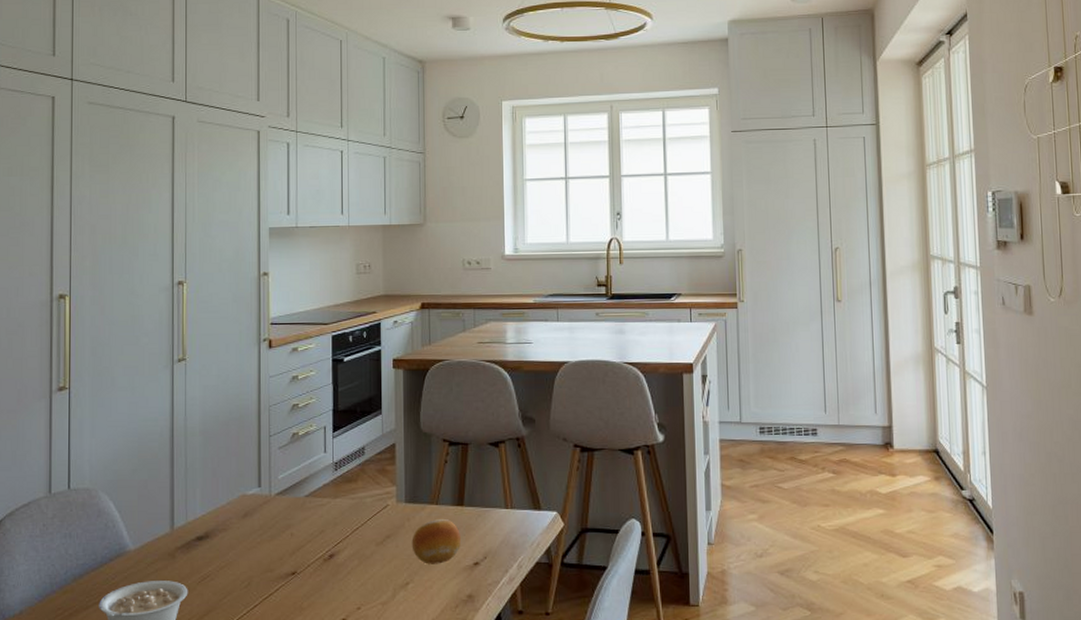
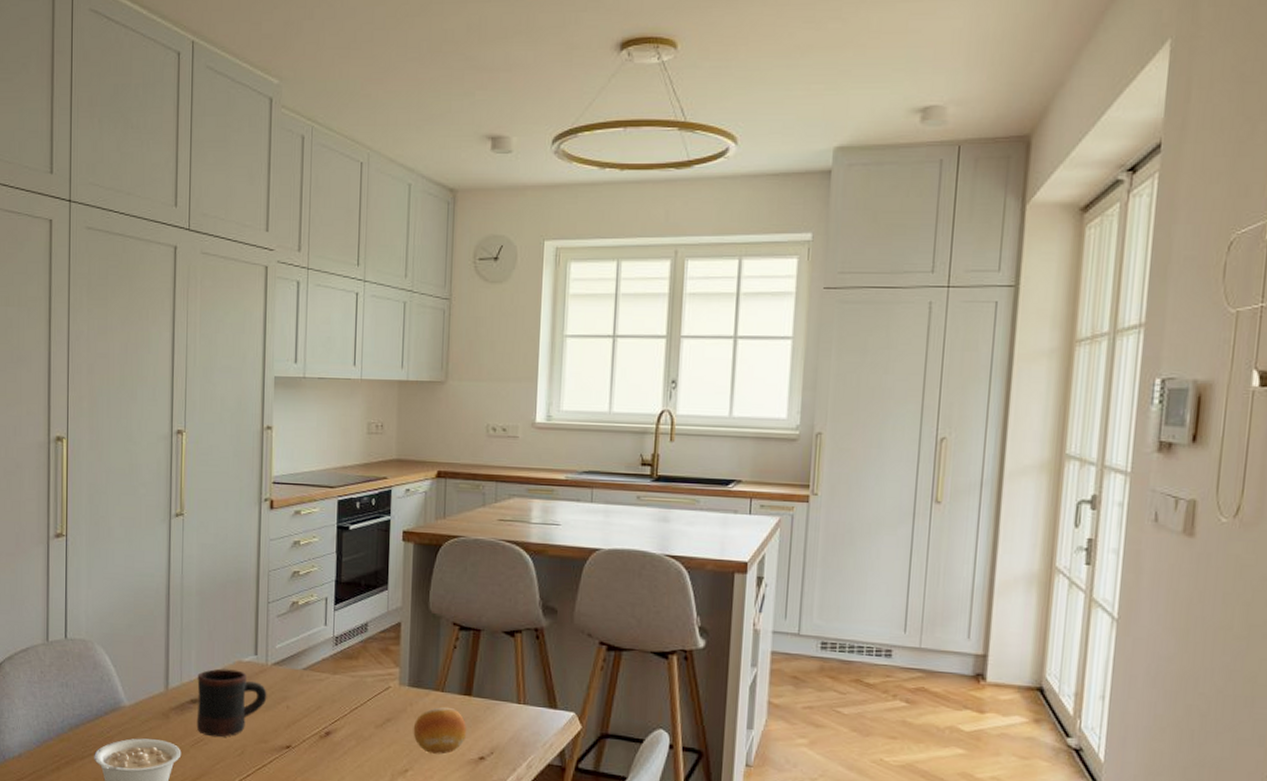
mug: none [202,503,271,572] -> present [196,668,267,738]

